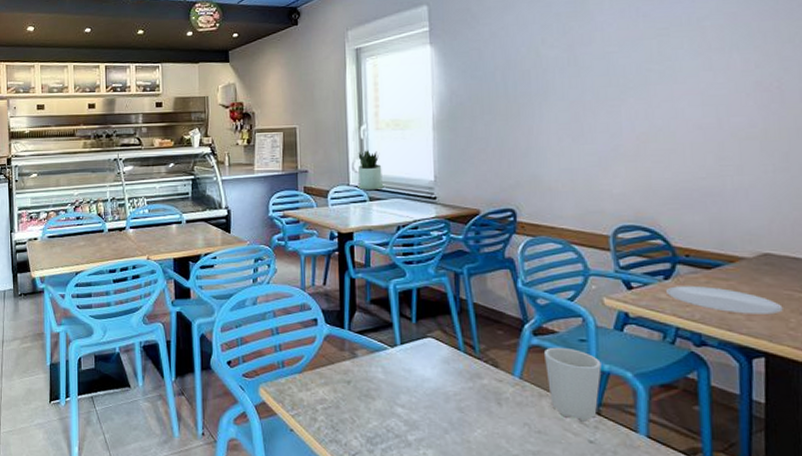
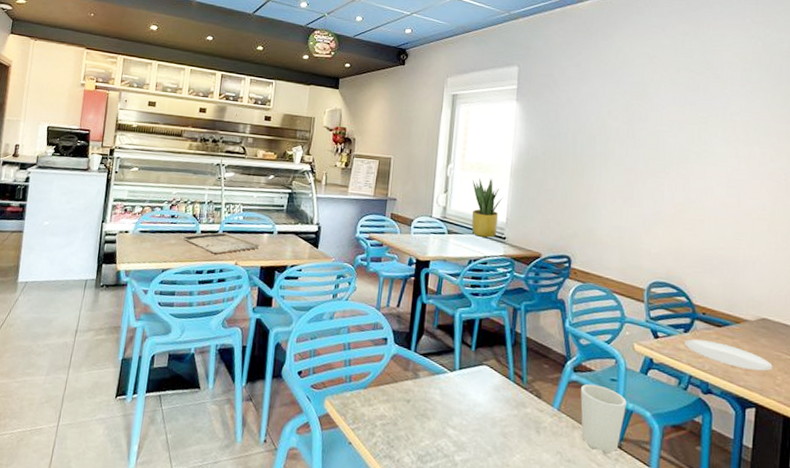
tray: none [88,228,172,251] -> present [180,232,263,255]
planter: present [358,150,386,191] -> none [439,187,463,225]
planter: none [389,134,428,200] -> present [471,178,504,238]

